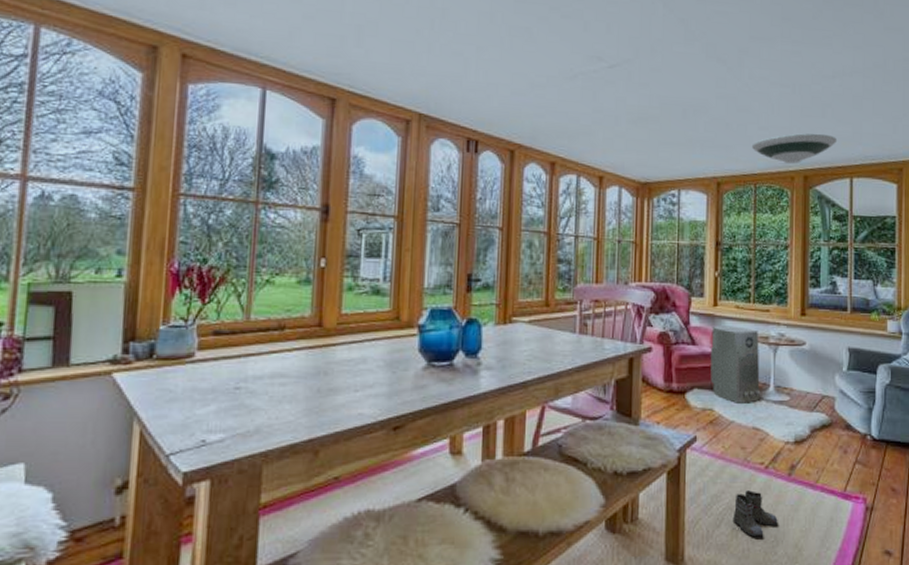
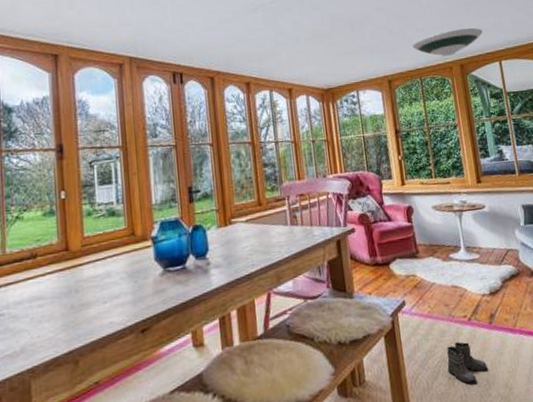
air purifier: present [710,325,761,403] -> none [403,200,454,267]

